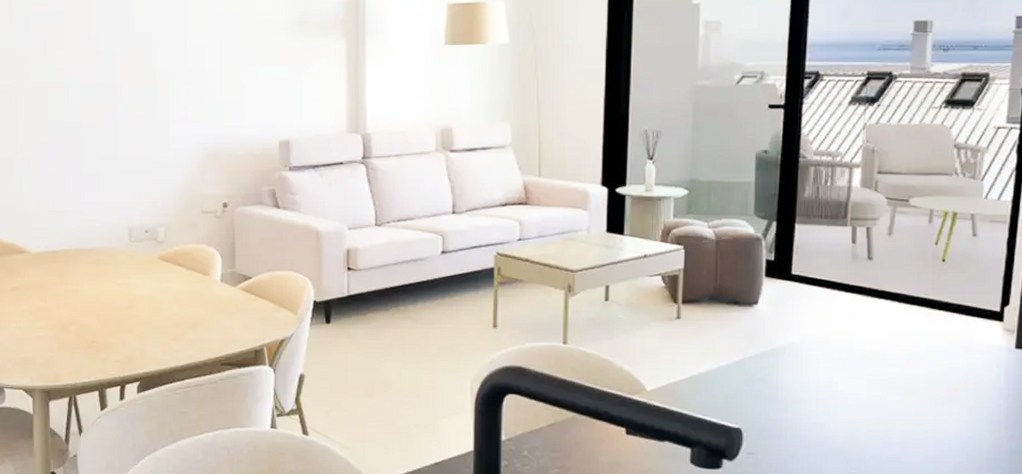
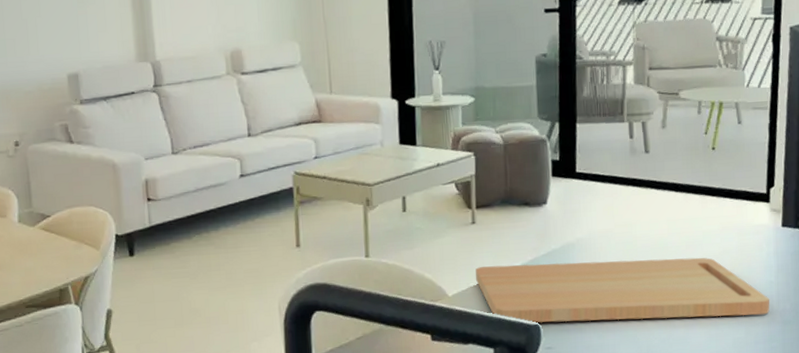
cutting board: none [676,364,997,440] -> present [475,257,770,323]

